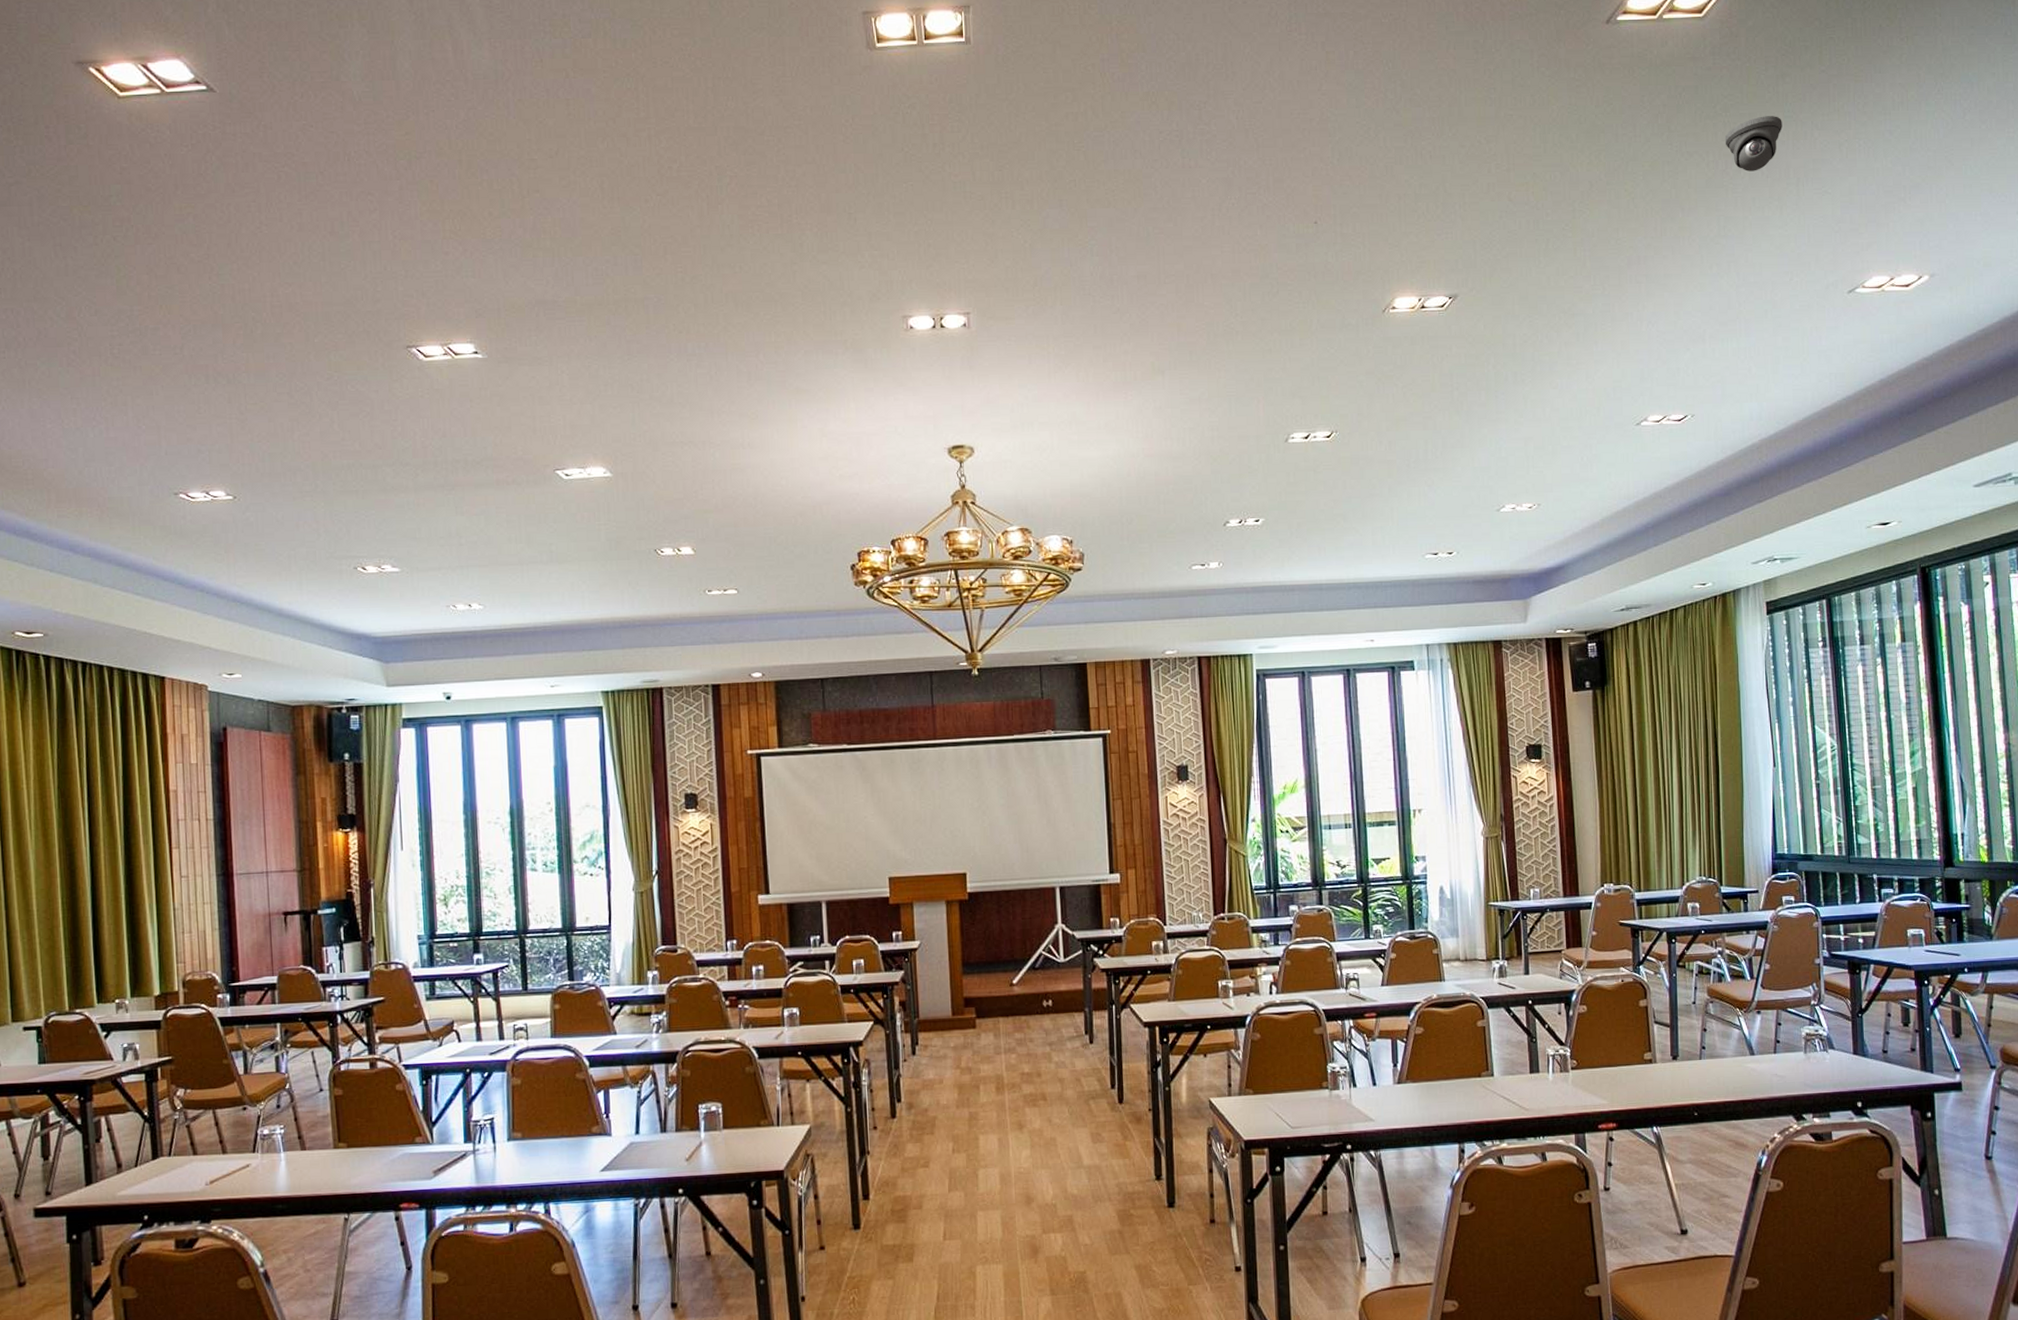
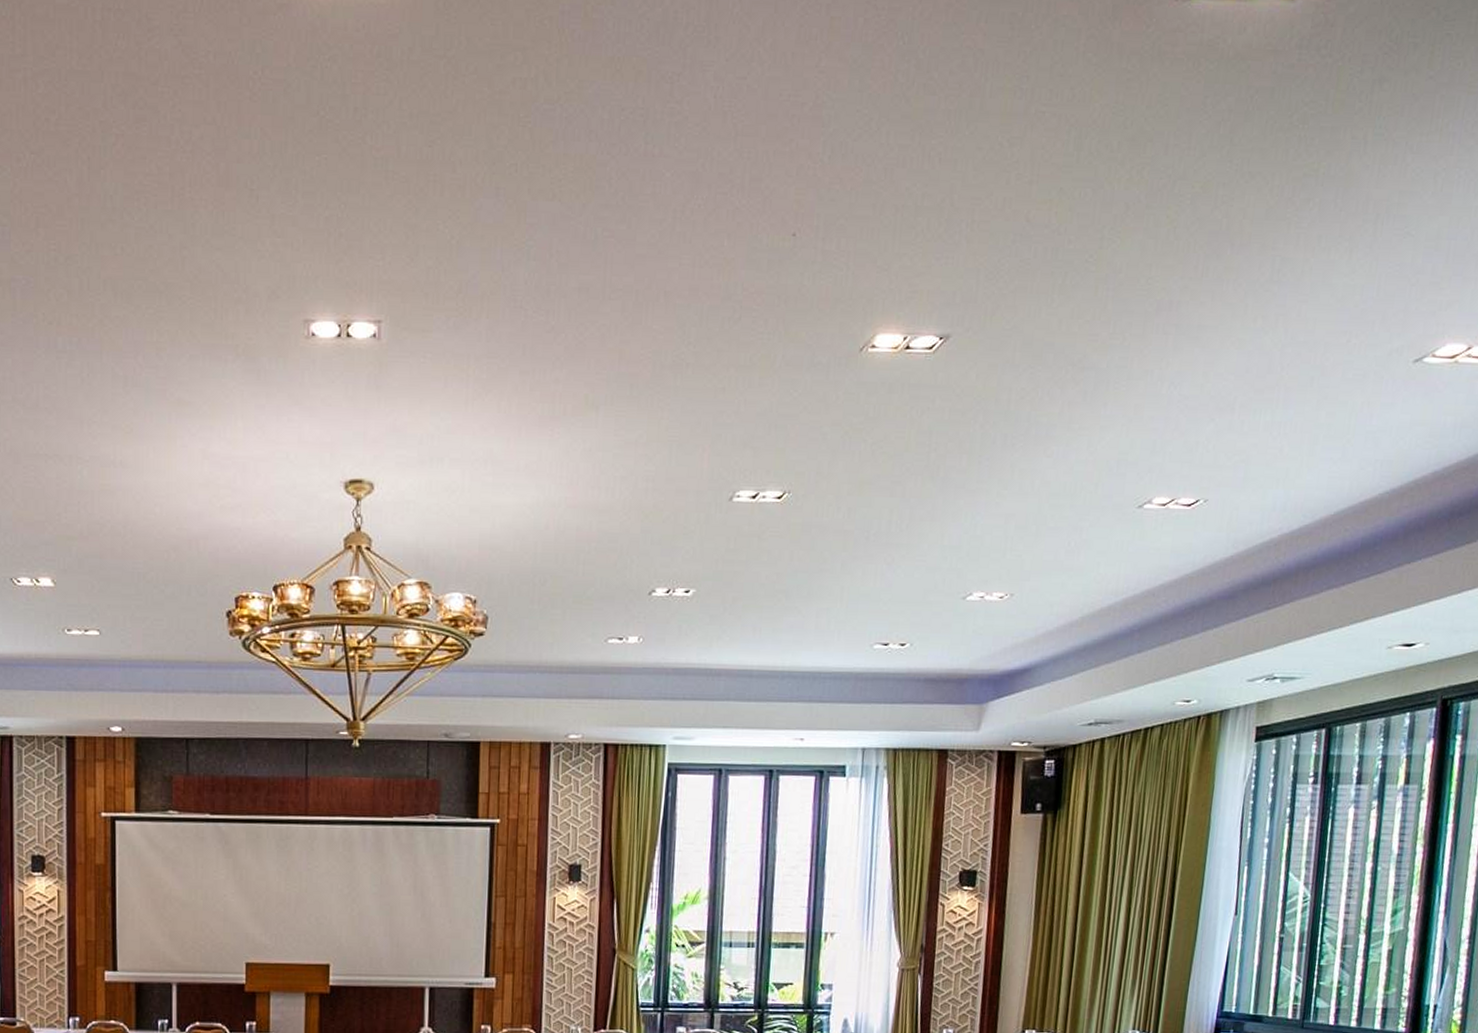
security camera: present [1724,116,1782,171] -> none [1296,131,1371,202]

